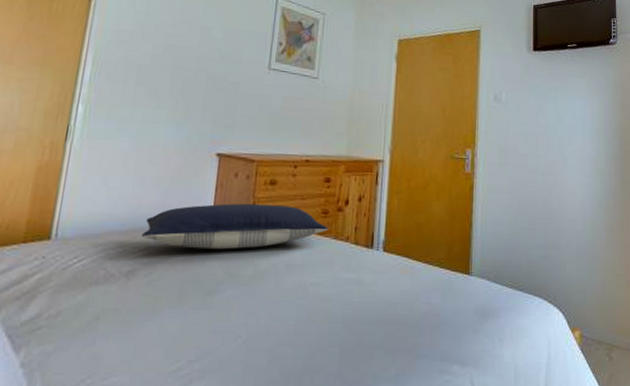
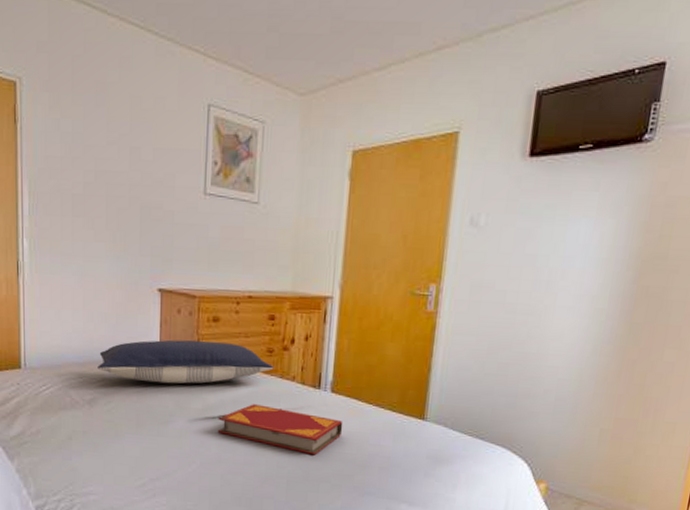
hardback book: none [268,267,395,319] -> present [217,404,343,455]

